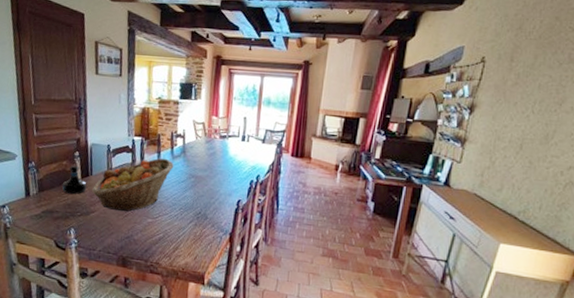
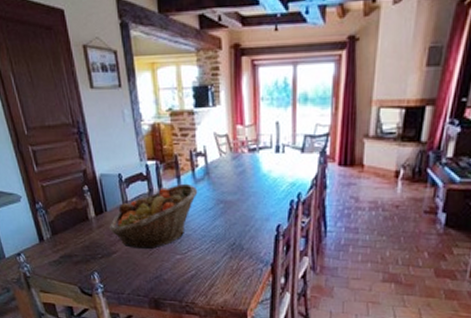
tequila bottle: present [62,165,87,195] -> none [75,201,103,235]

